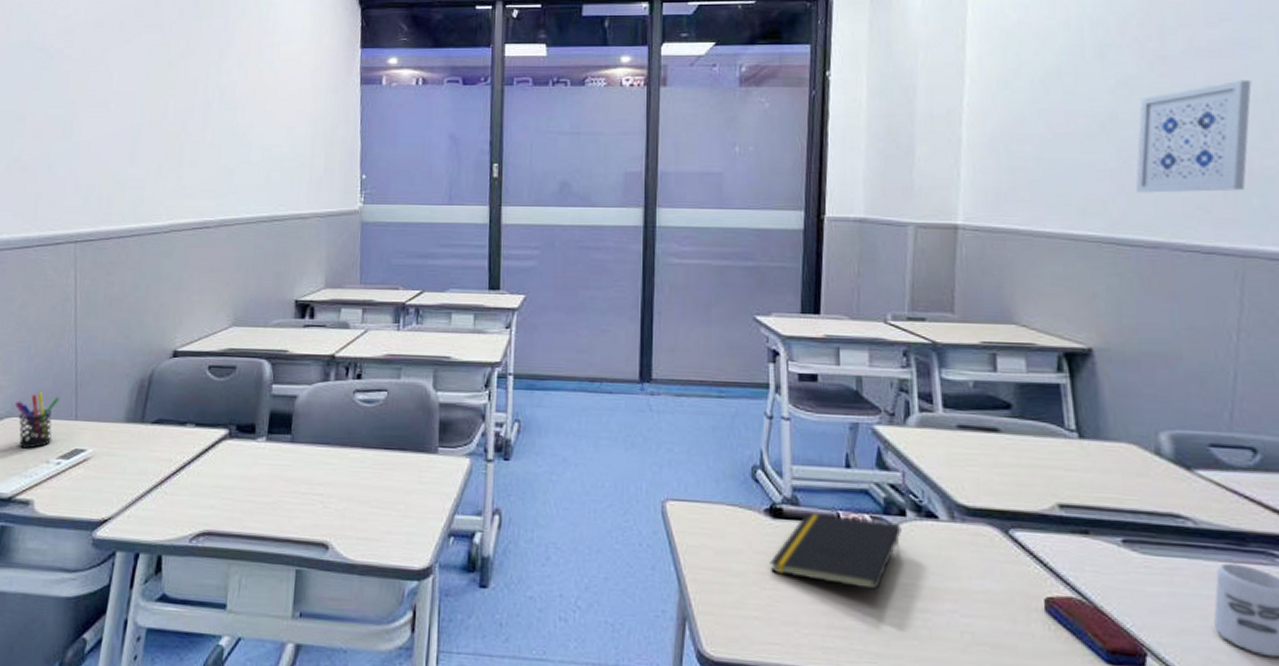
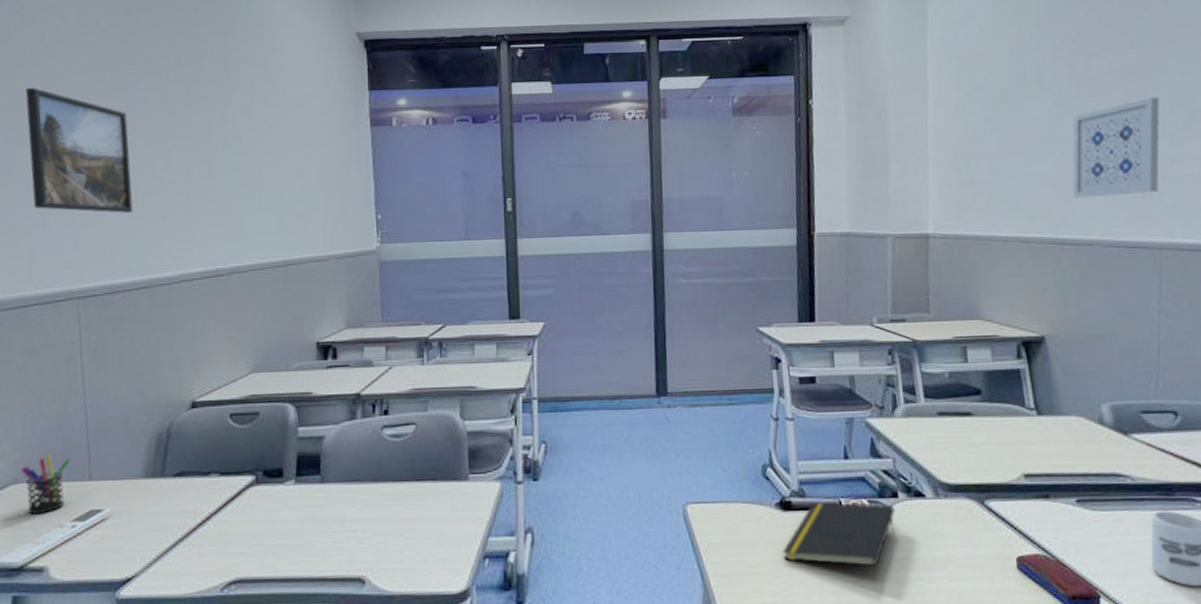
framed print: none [41,36,131,161] -> present [25,87,133,213]

